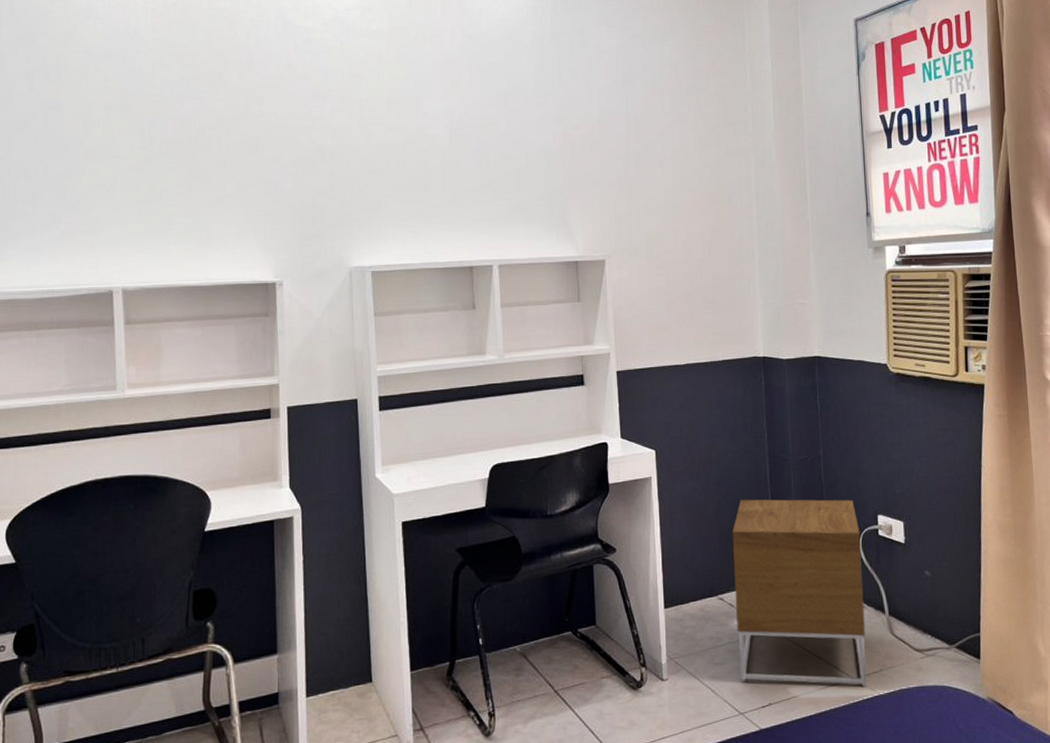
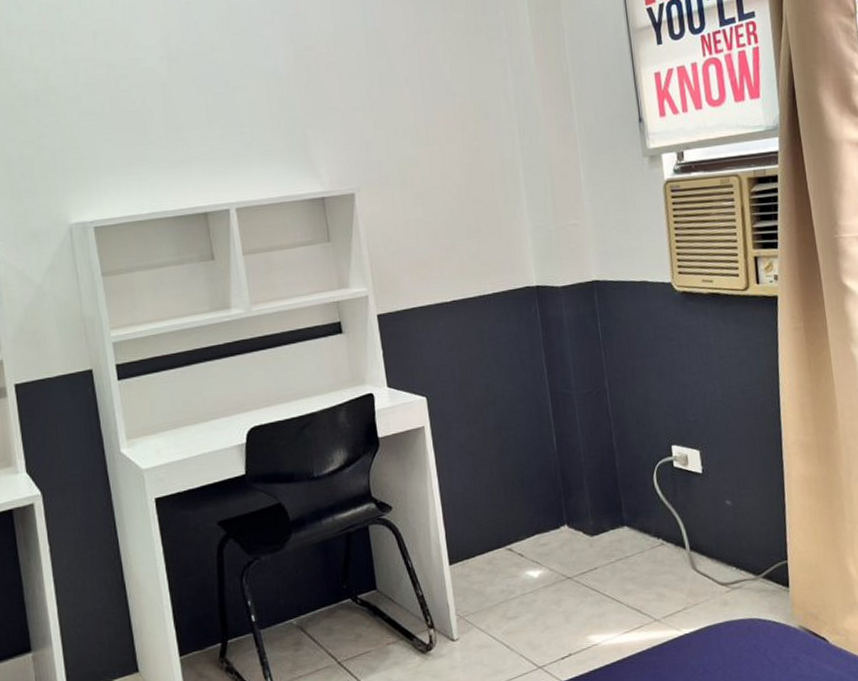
nightstand: present [732,499,867,686] -> none [516,432,671,634]

